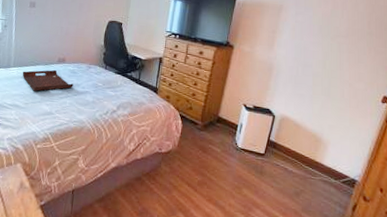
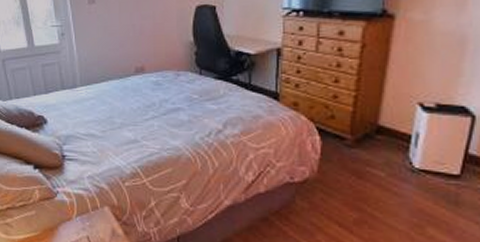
serving tray: present [22,69,74,91] -> none [92,83,160,114]

